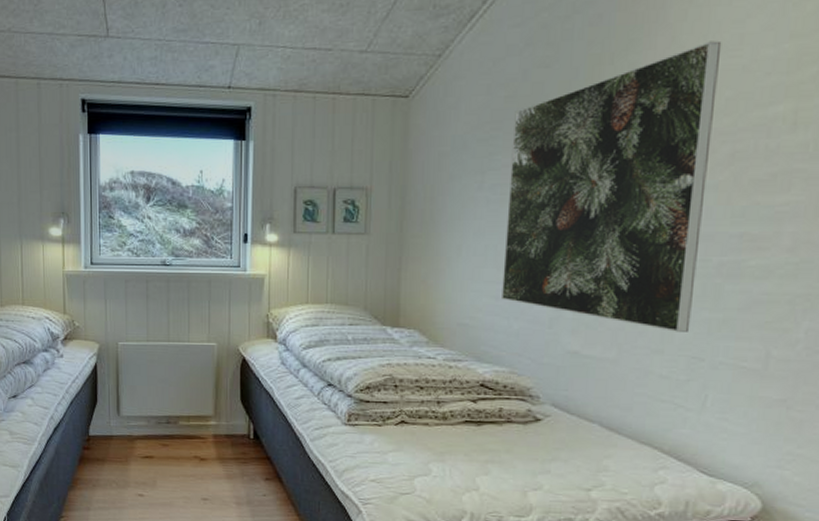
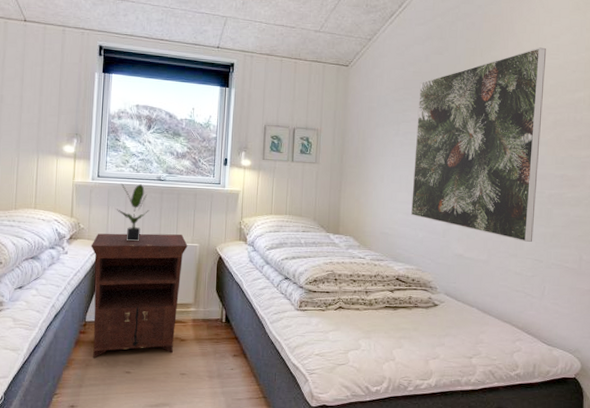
nightstand: none [88,331,203,478] -> present [90,233,188,359]
potted plant: none [115,270,154,342] -> present [116,183,149,242]

